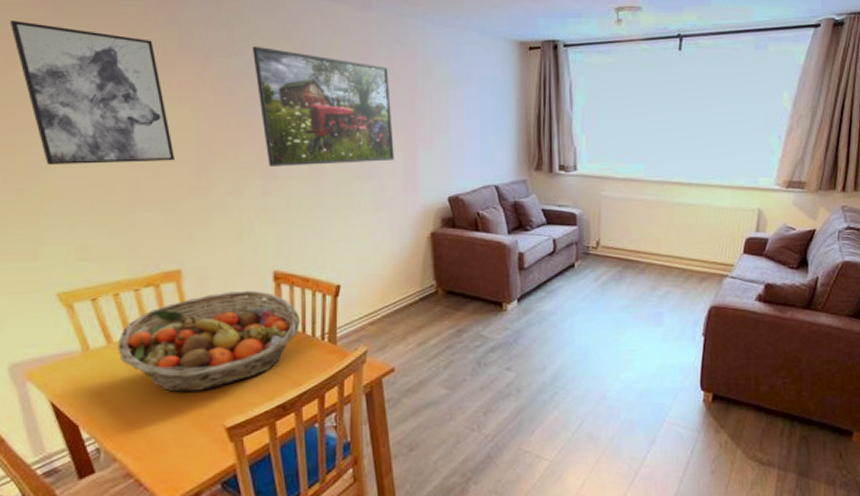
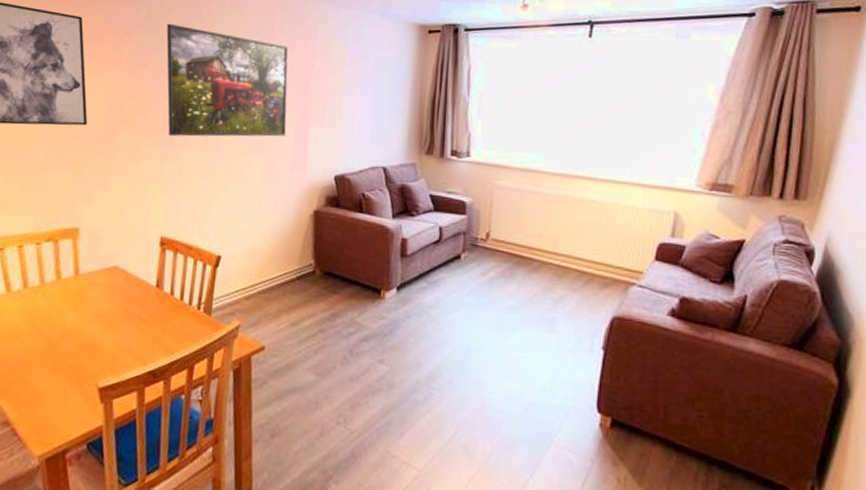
fruit basket: present [118,290,300,393] -> none [14,252,180,348]

